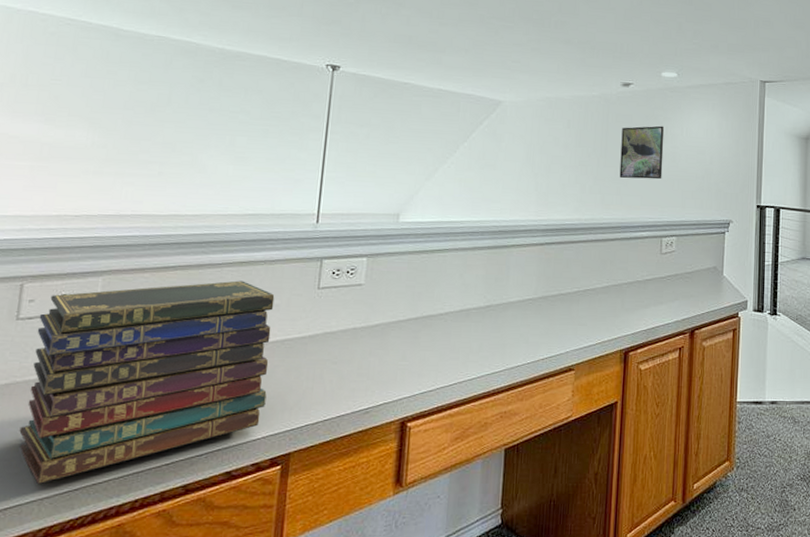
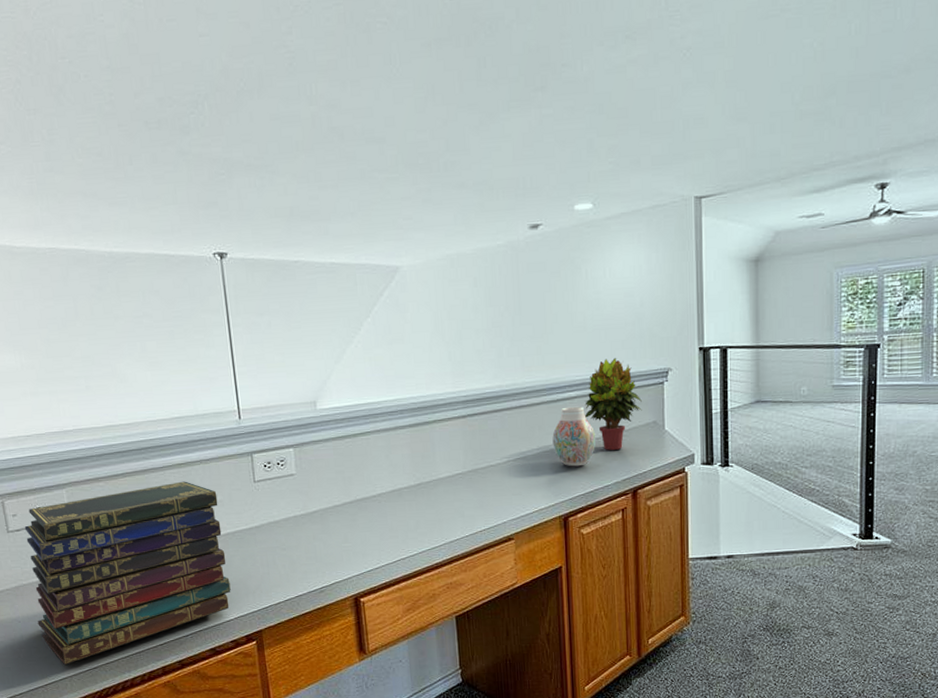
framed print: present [619,125,665,180] -> none [535,269,587,336]
vase: none [621,245,662,303] -> present [552,406,596,467]
potted plant: none [654,205,705,290] -> present [585,358,642,450]

